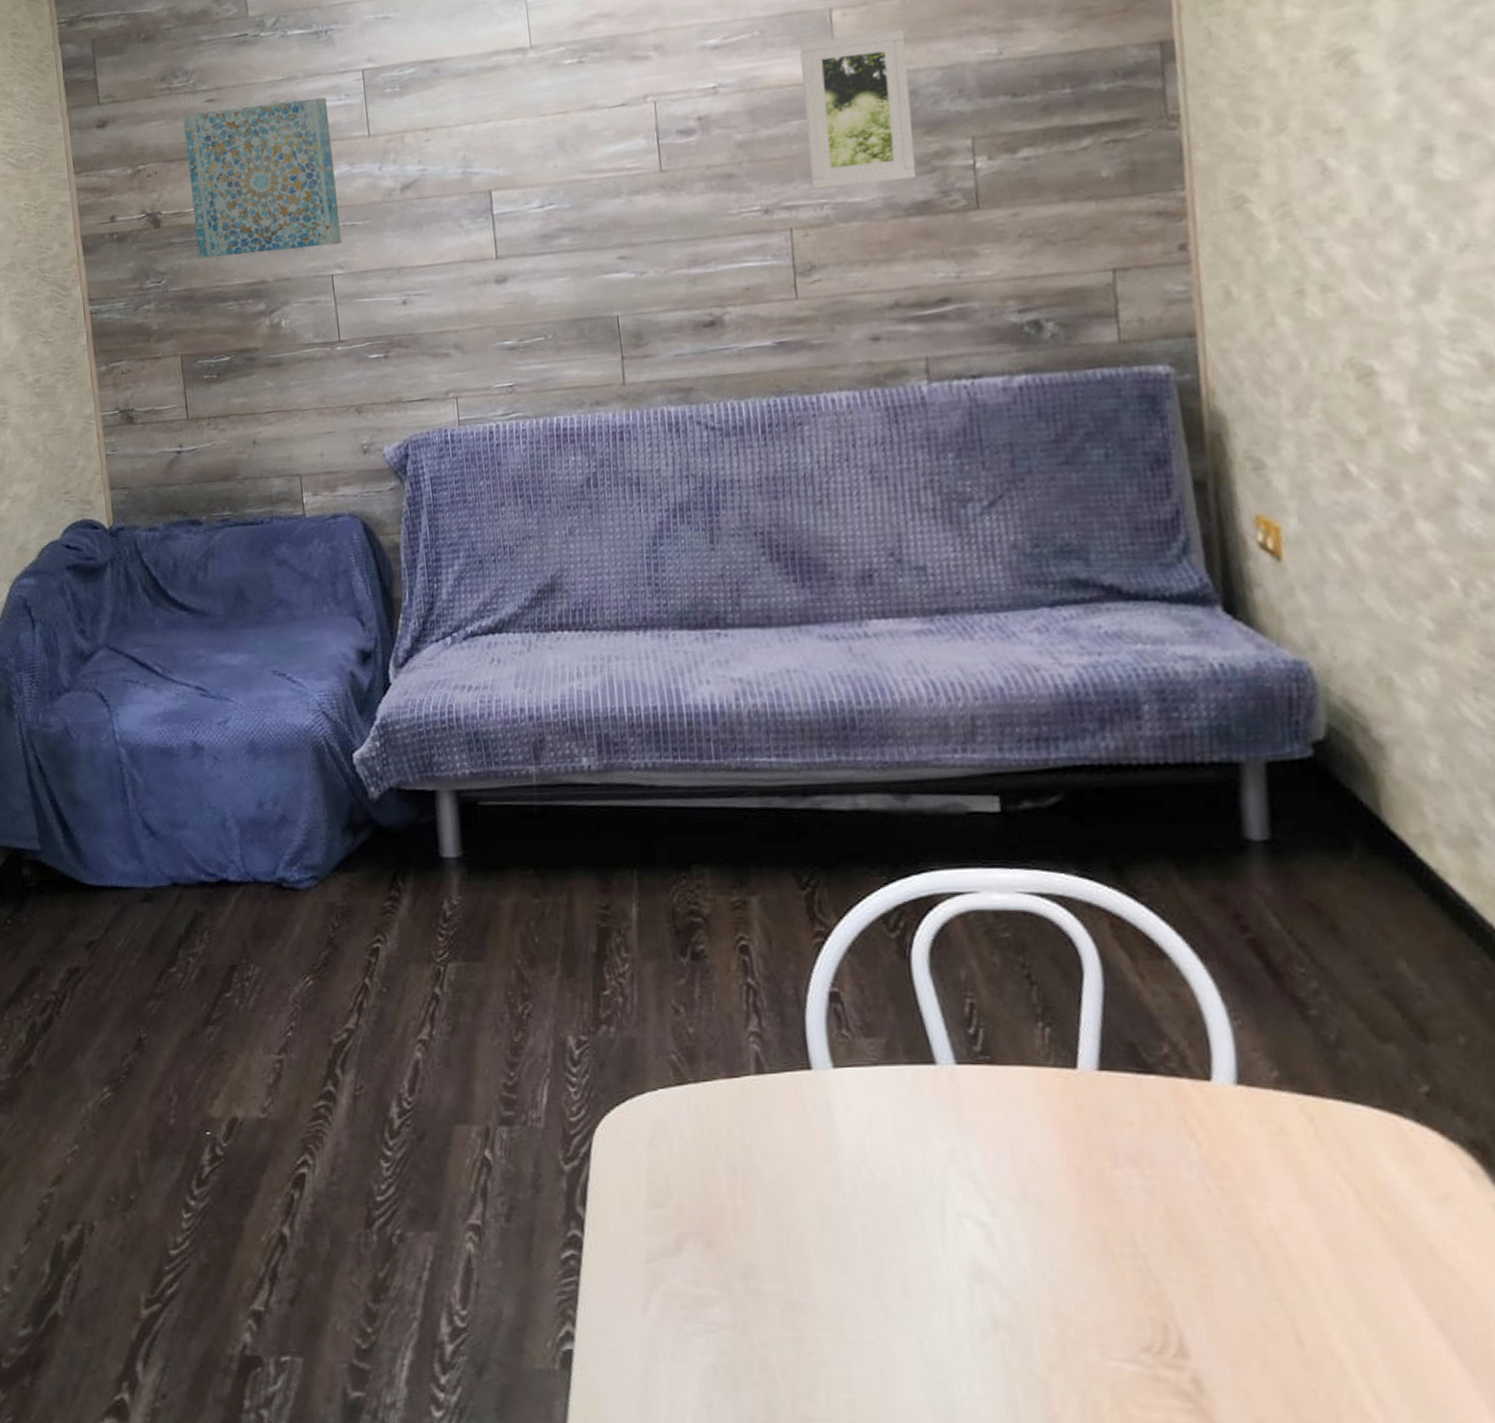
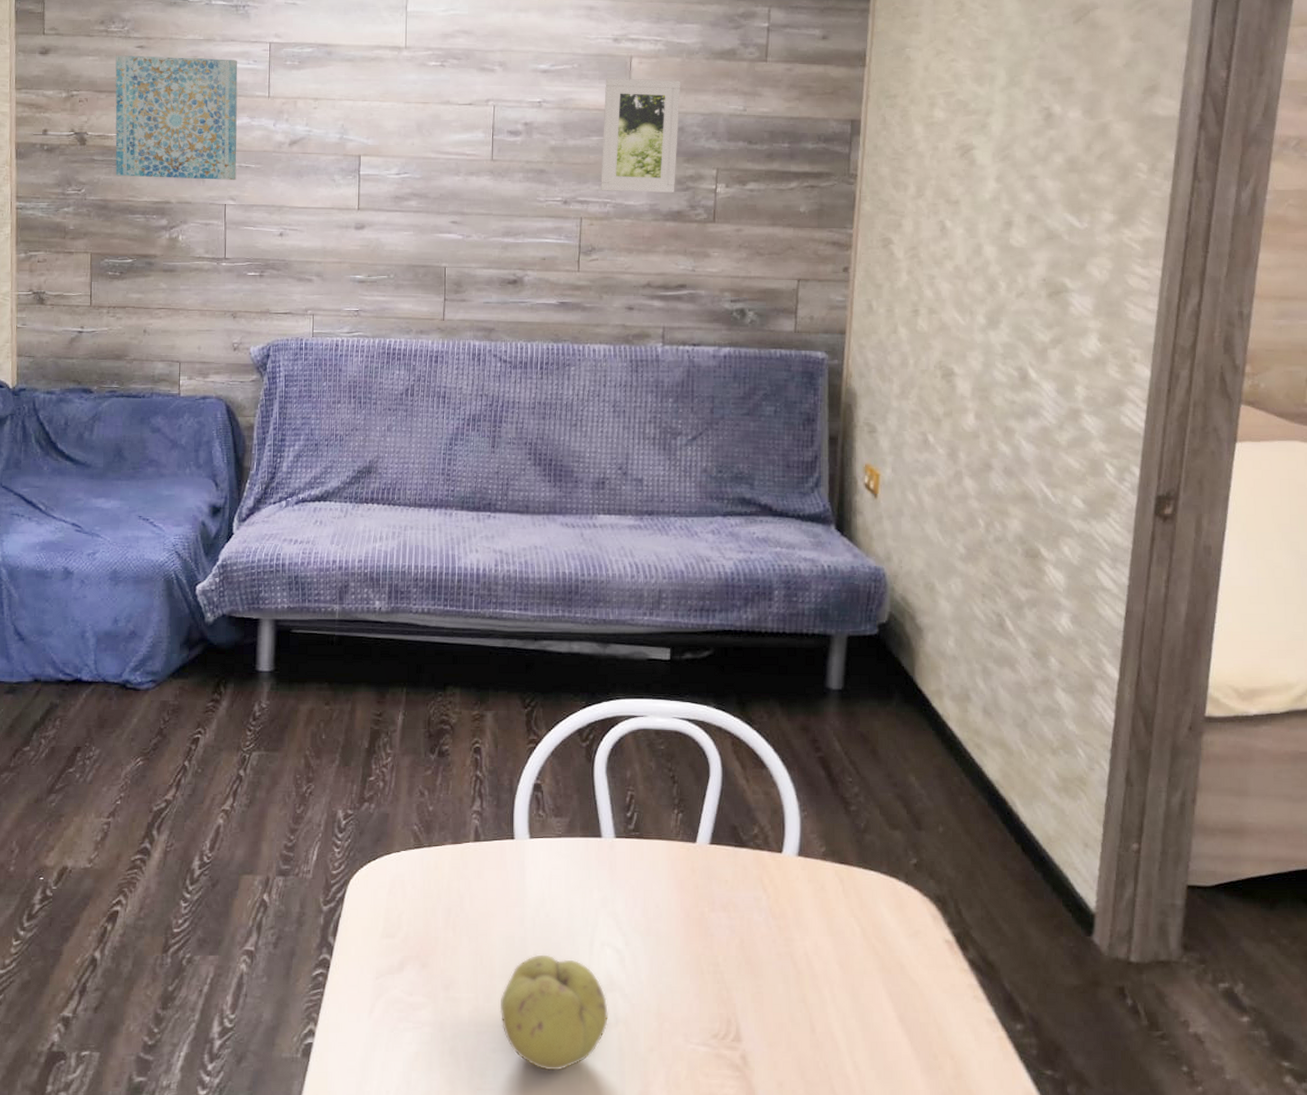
fruit: none [822,1230,983,1395] -> present [499,954,608,1071]

